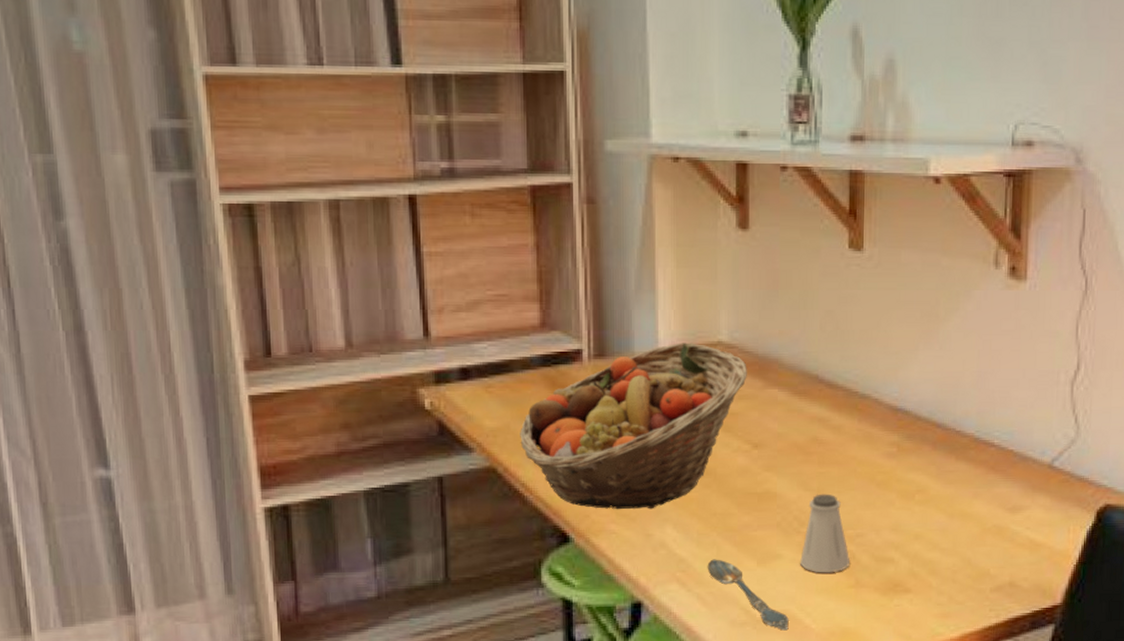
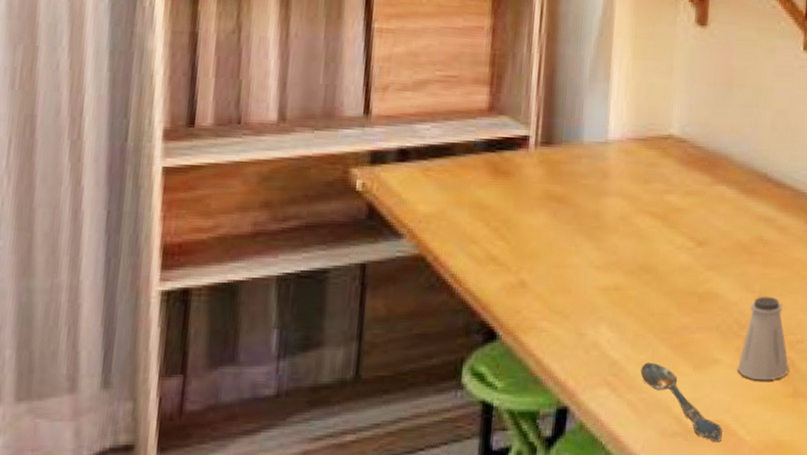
fruit basket: present [520,343,747,510] -> none [454,134,697,307]

